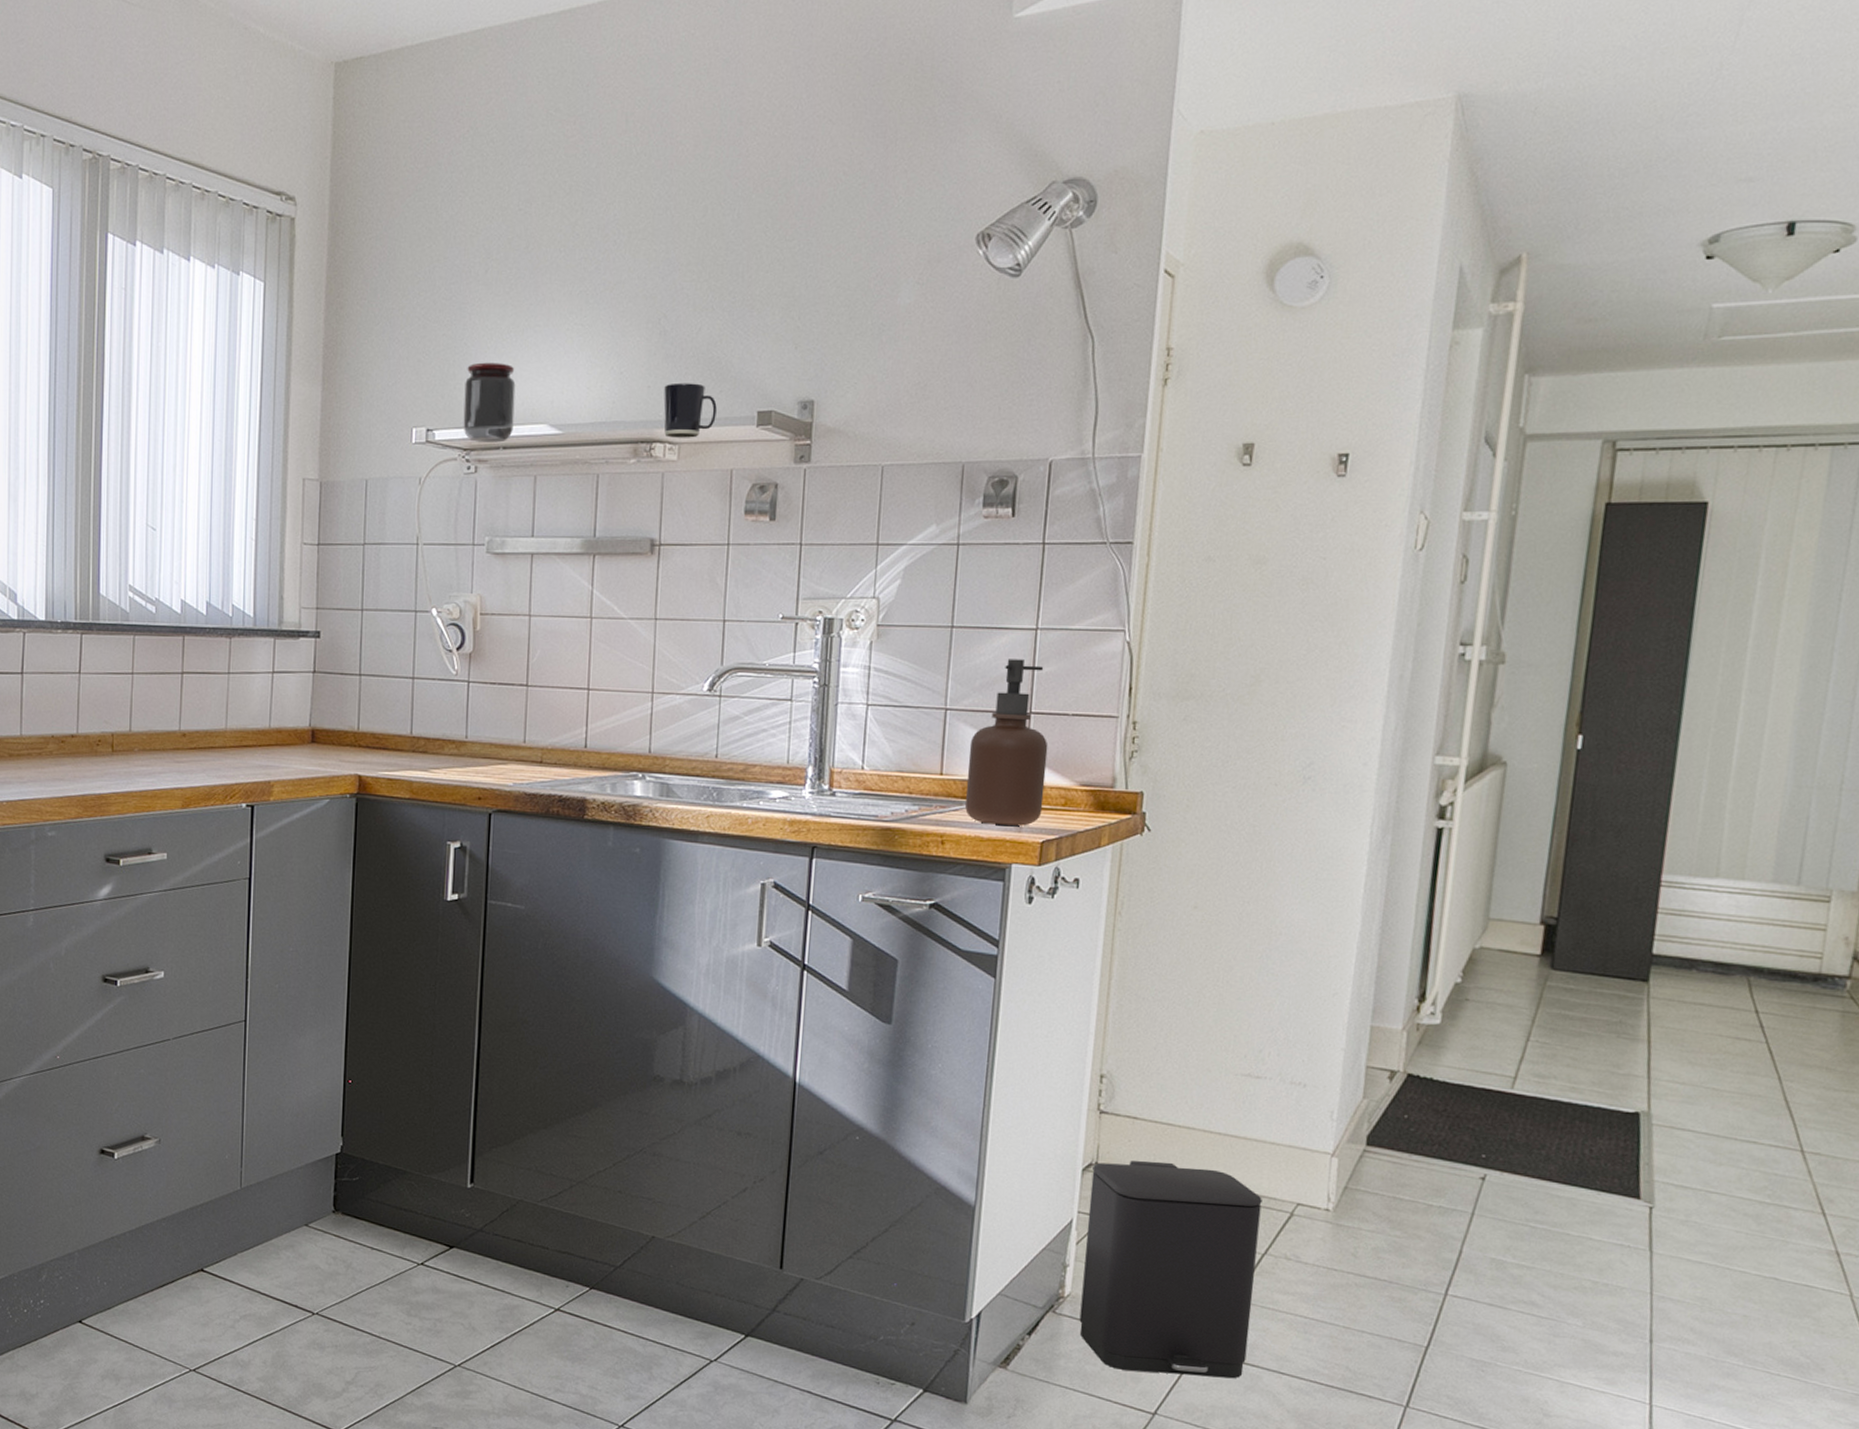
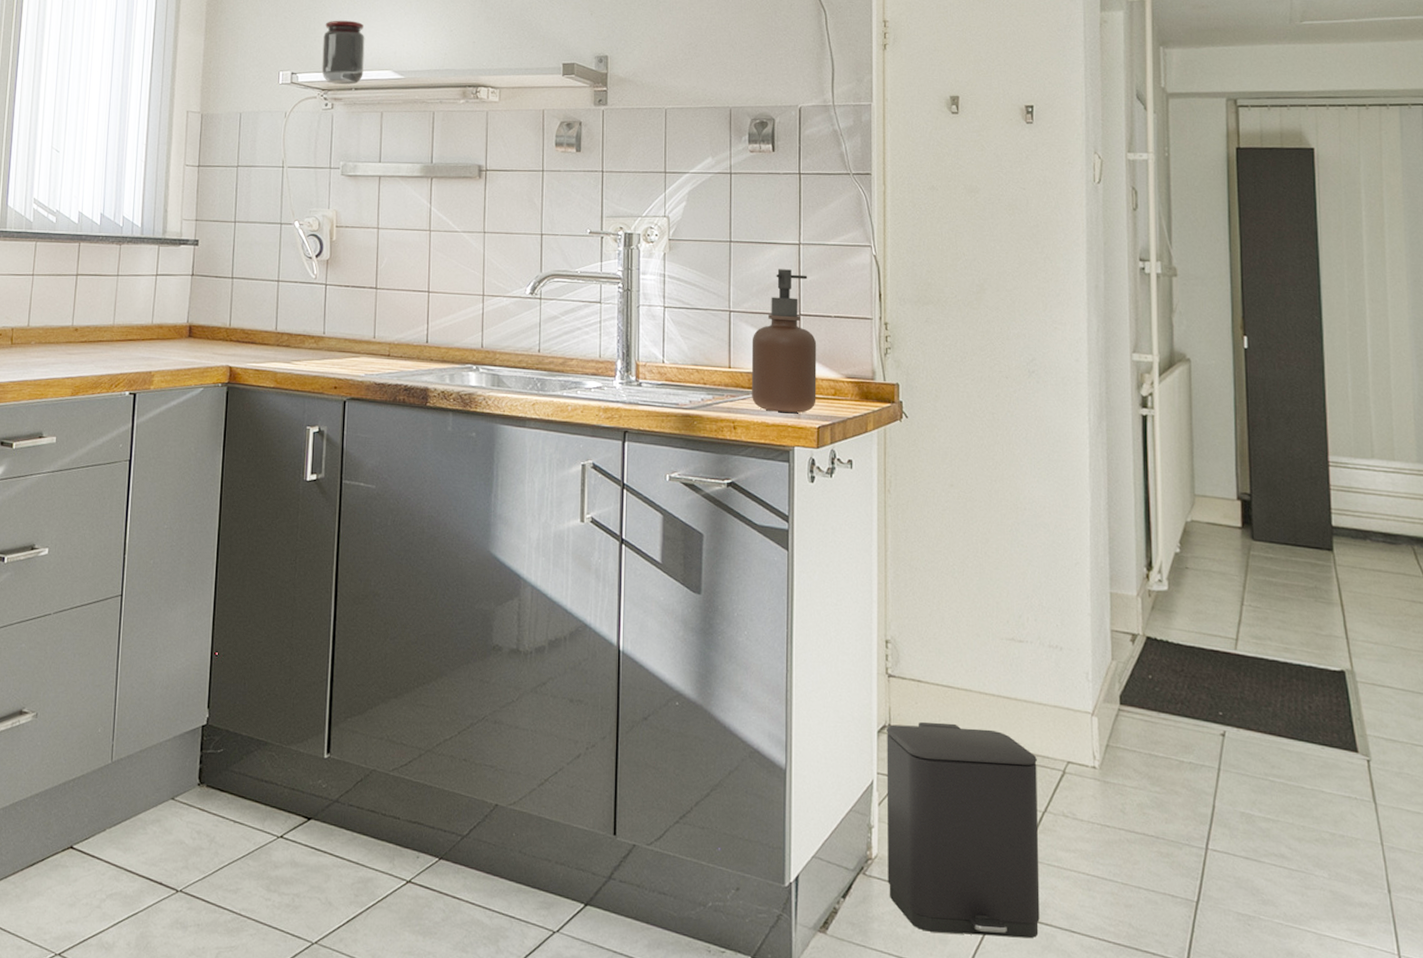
mug: present [663,382,717,438] -> none [485,39,530,84]

